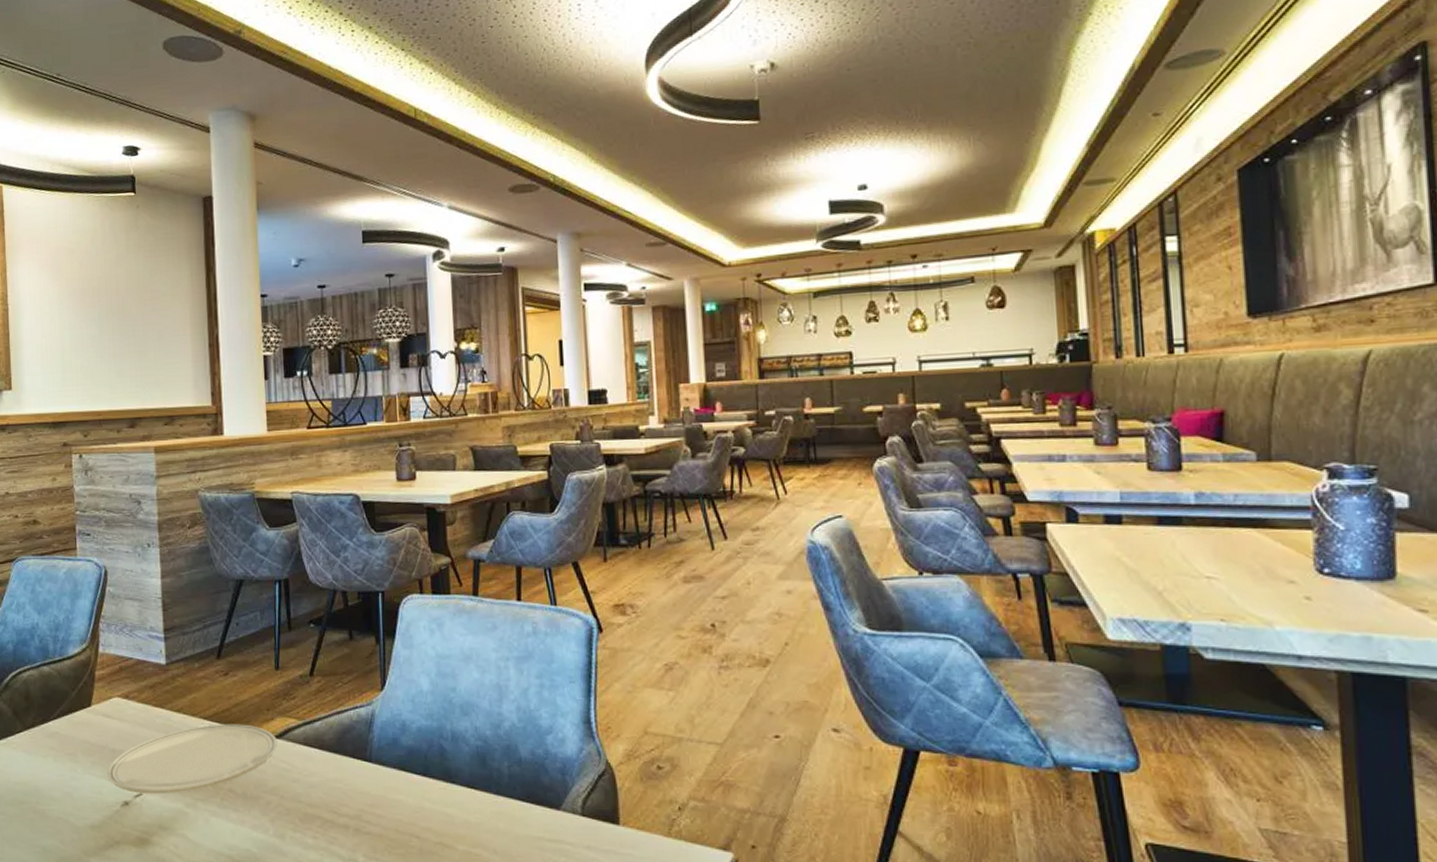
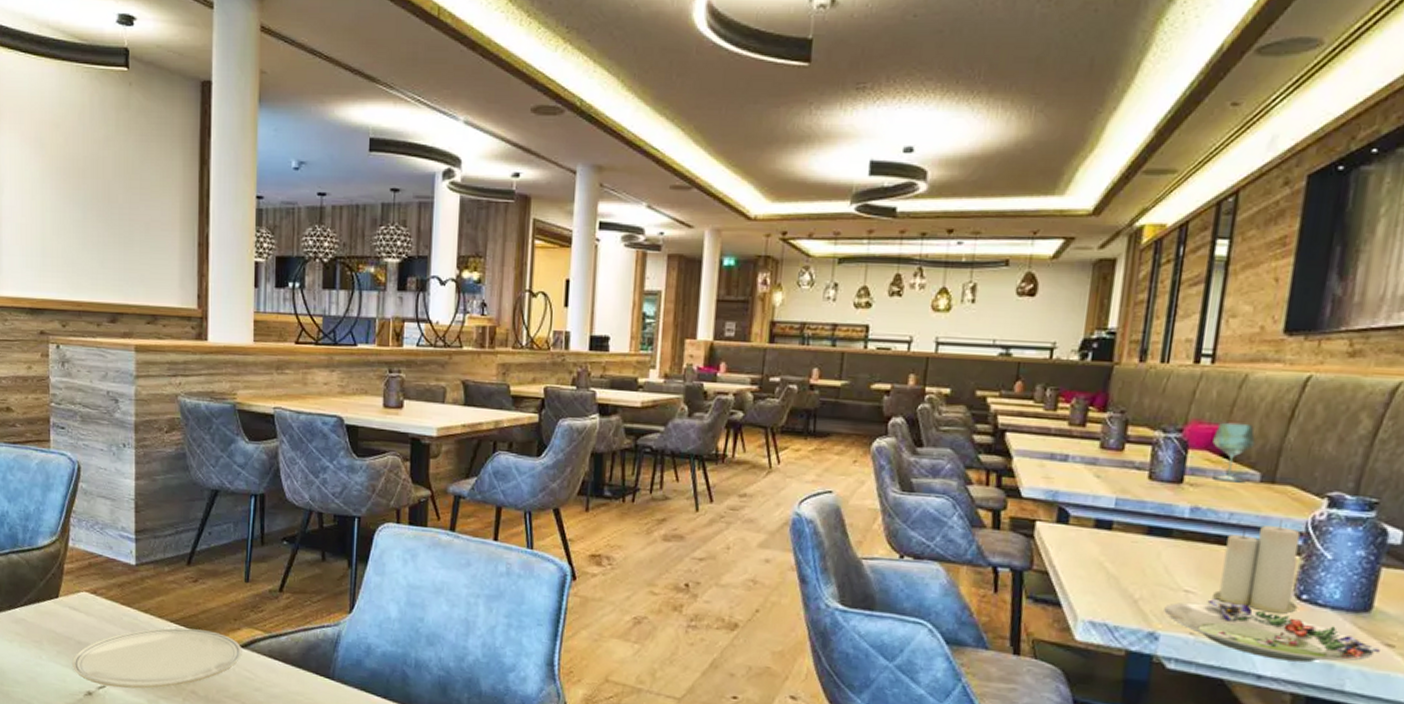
salad plate: none [1188,583,1414,638] -> present [1162,599,1380,663]
wine glass: none [1202,405,1244,465] -> present [1211,422,1256,483]
candle: none [1234,495,1323,590] -> present [1211,519,1301,614]

